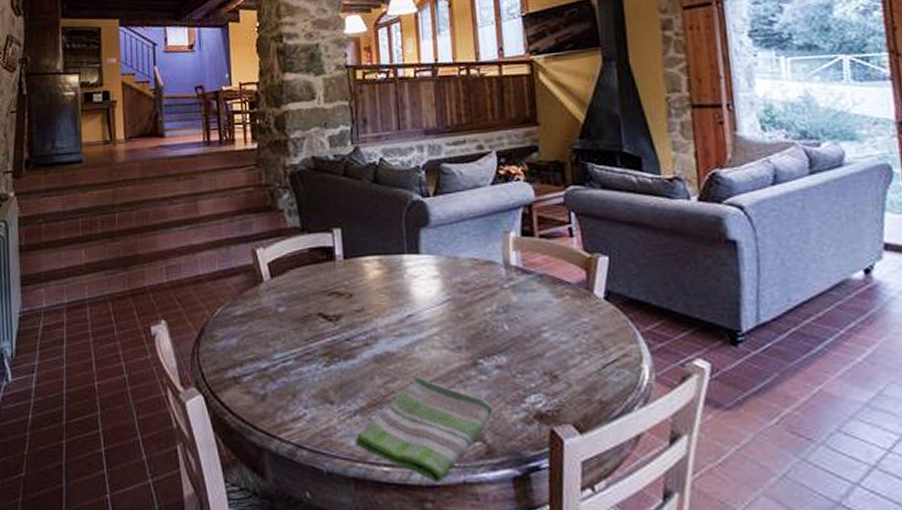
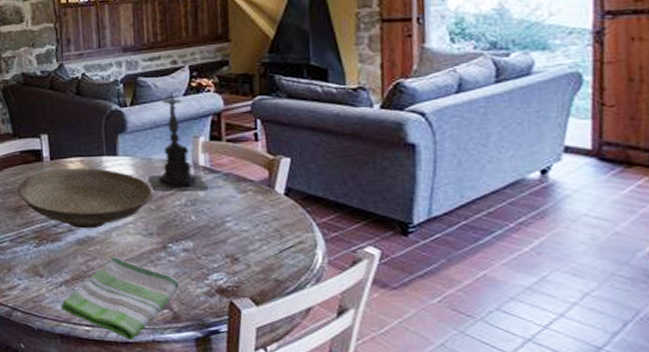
decorative bowl: none [305,269,460,343] -> present [17,168,152,229]
candle holder: none [455,180,522,295] -> present [148,91,209,190]

